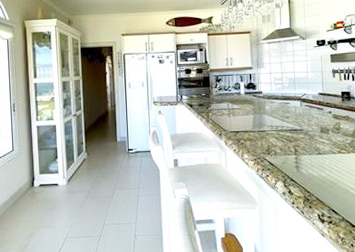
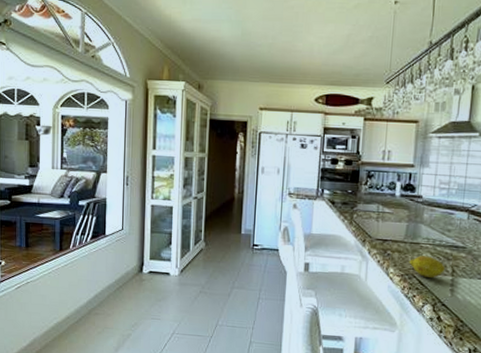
fruit: none [259,140,289,159] -> present [409,255,445,279]

